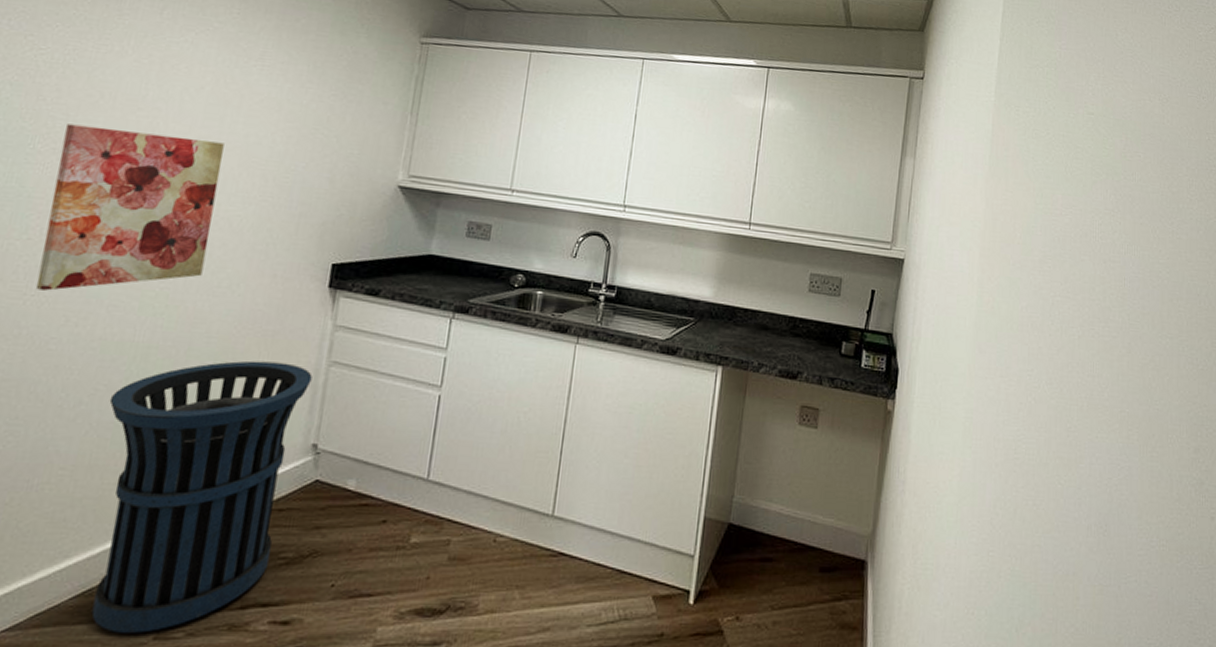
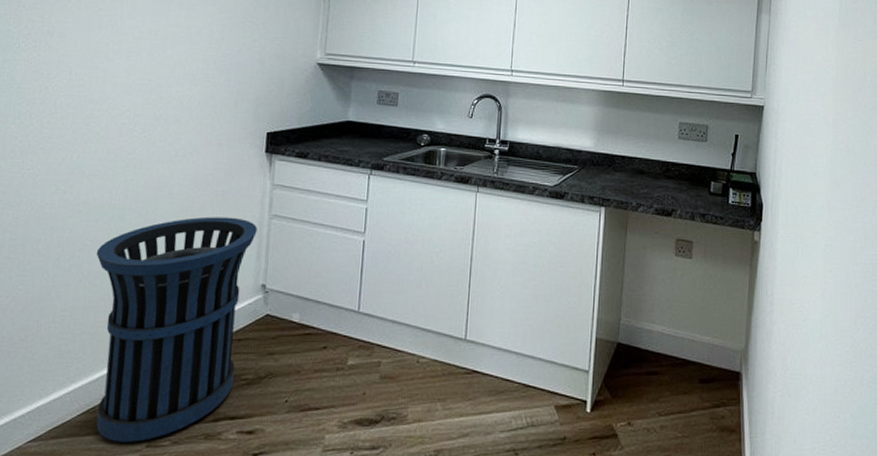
wall art: present [35,124,224,291] -> none [30,25,171,165]

